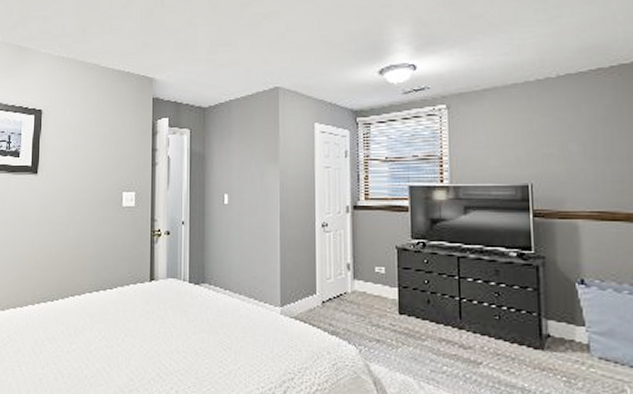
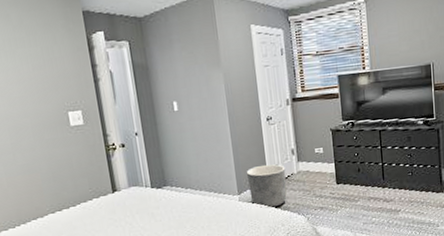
planter: none [292,277,338,329] -> present [246,164,287,208]

